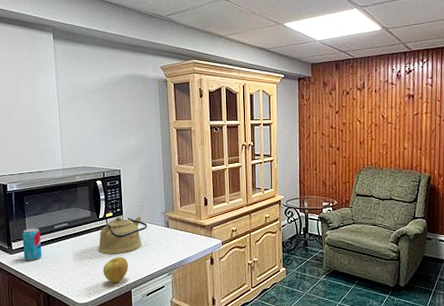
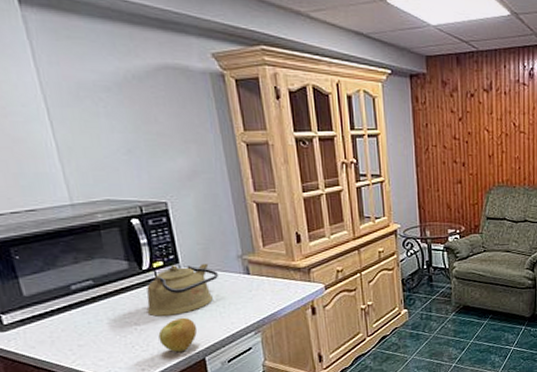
beverage can: present [22,228,42,261] -> none [16,291,57,339]

